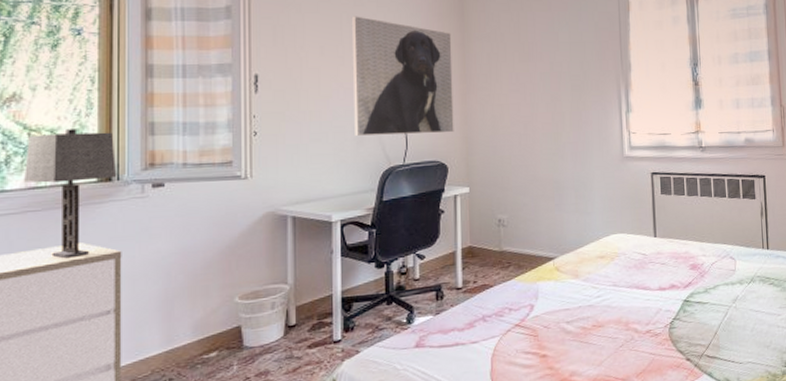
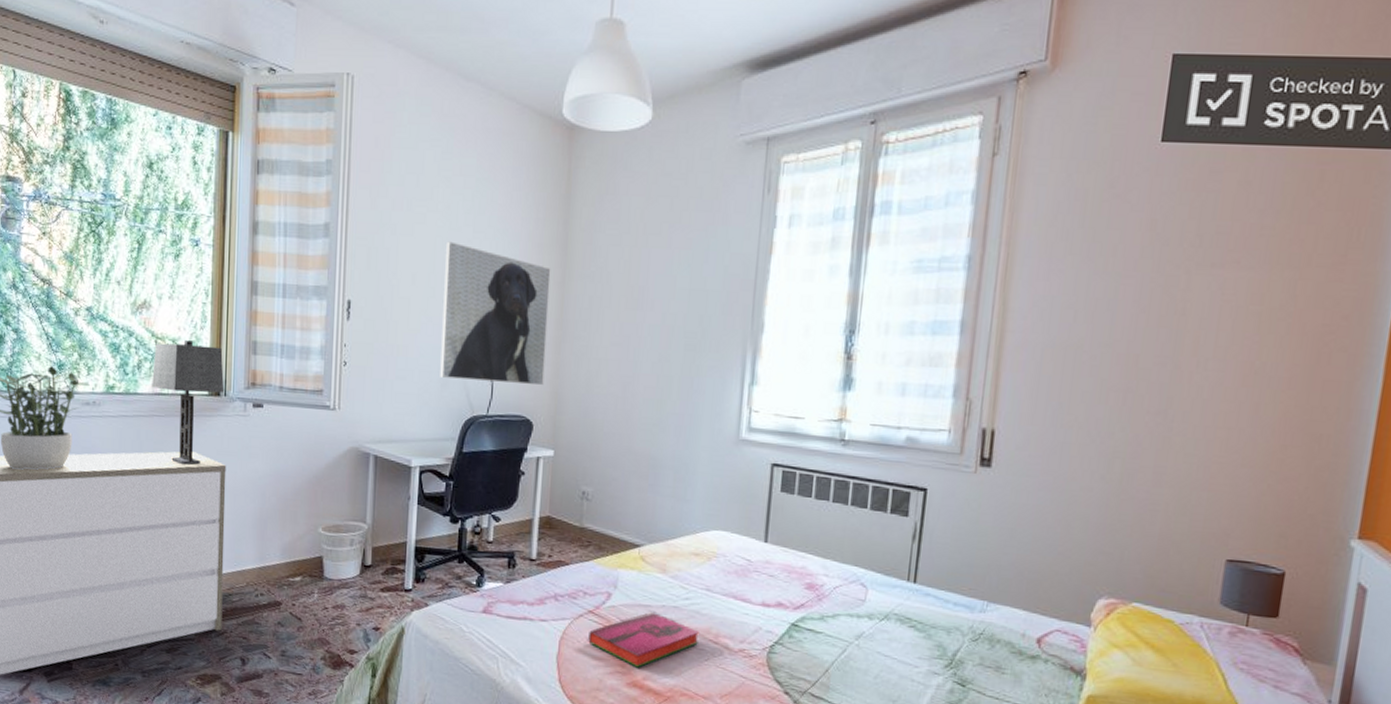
hardback book: none [517,313,612,367] -> present [588,611,699,668]

